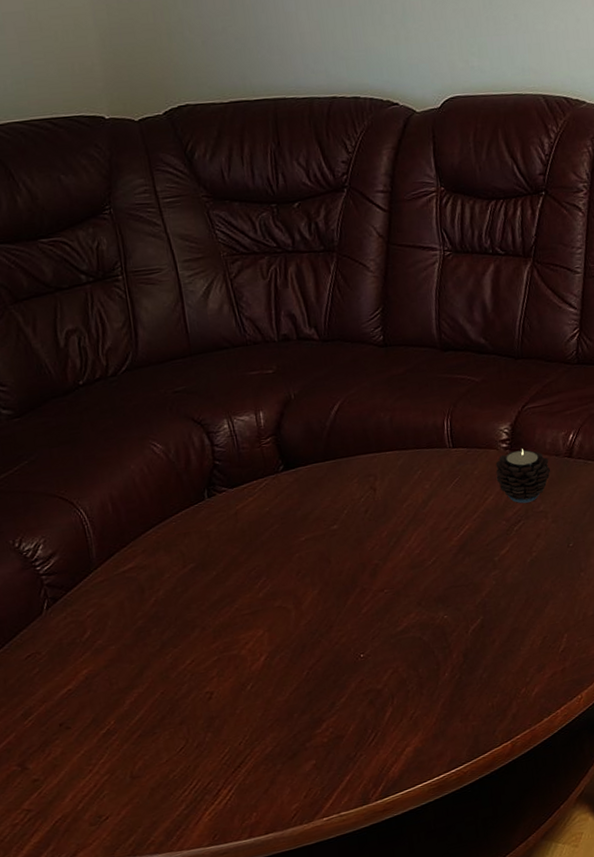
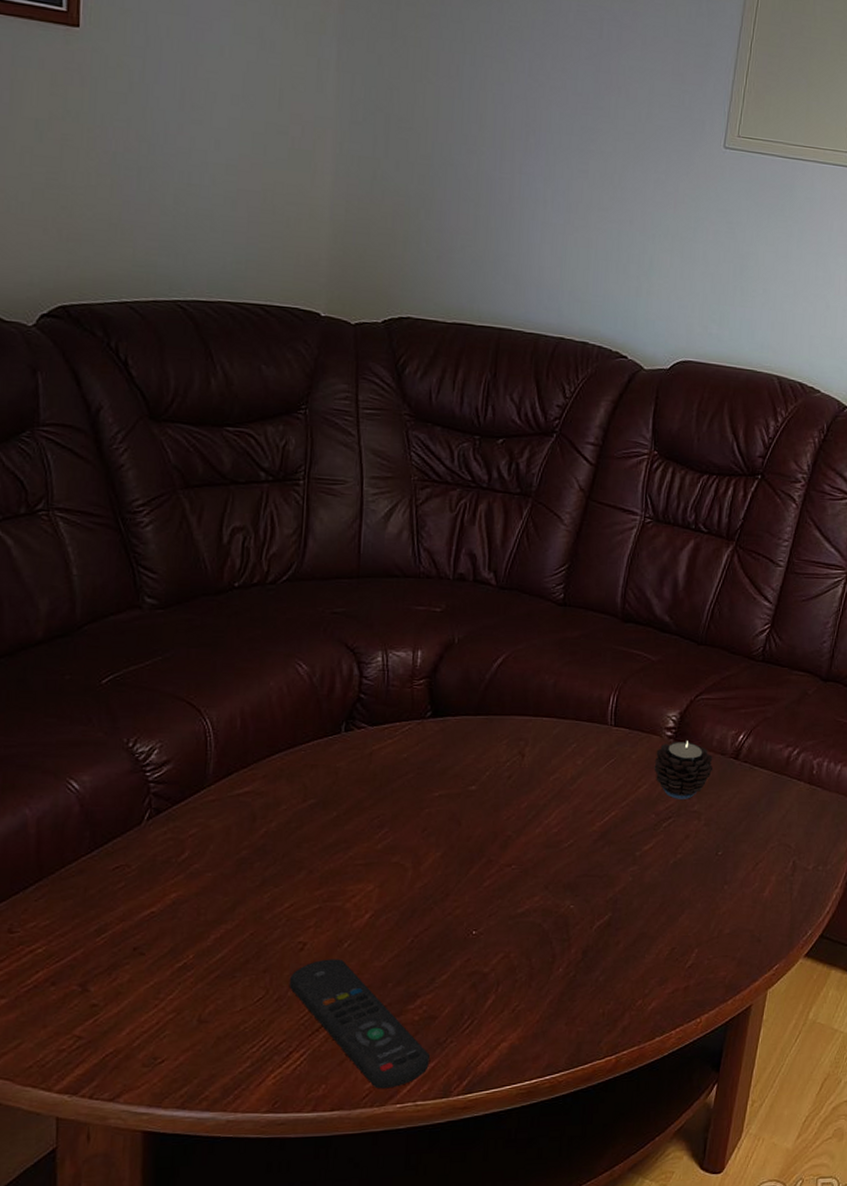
remote control: none [205,700,345,808] -> present [289,959,430,1089]

